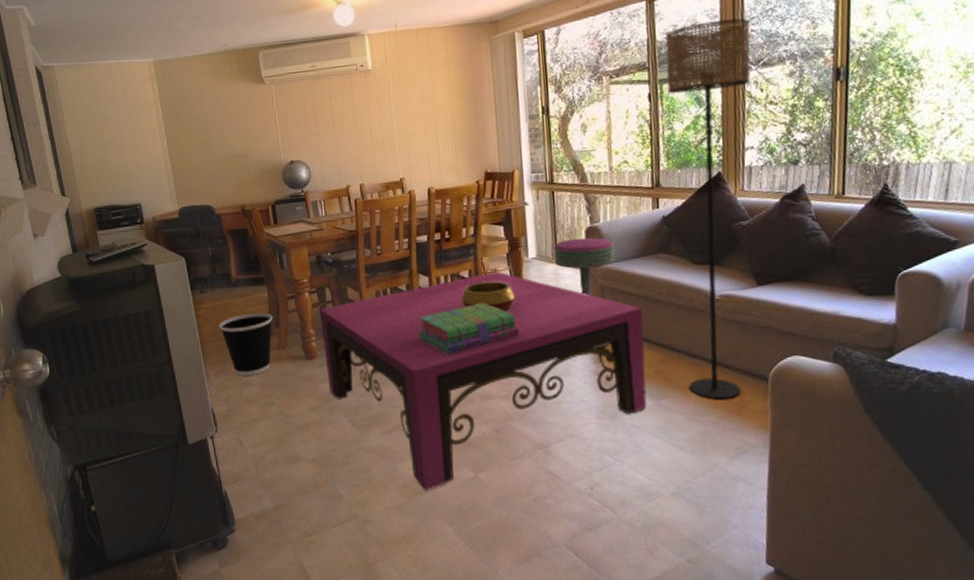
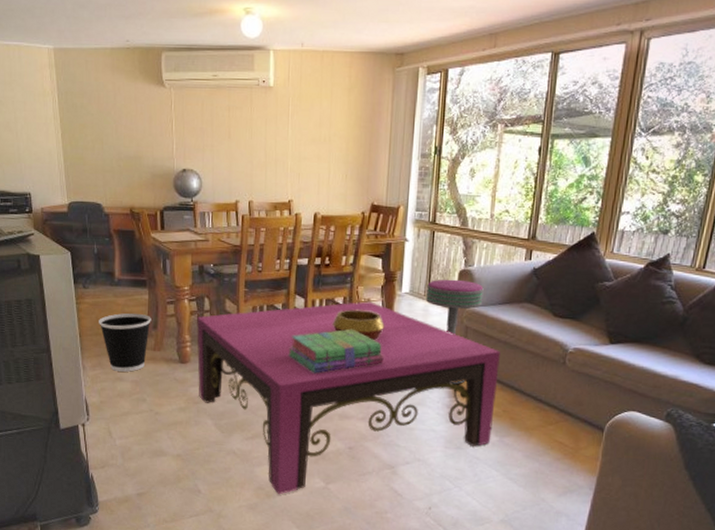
floor lamp: present [665,18,751,399] -> none [532,82,648,443]

